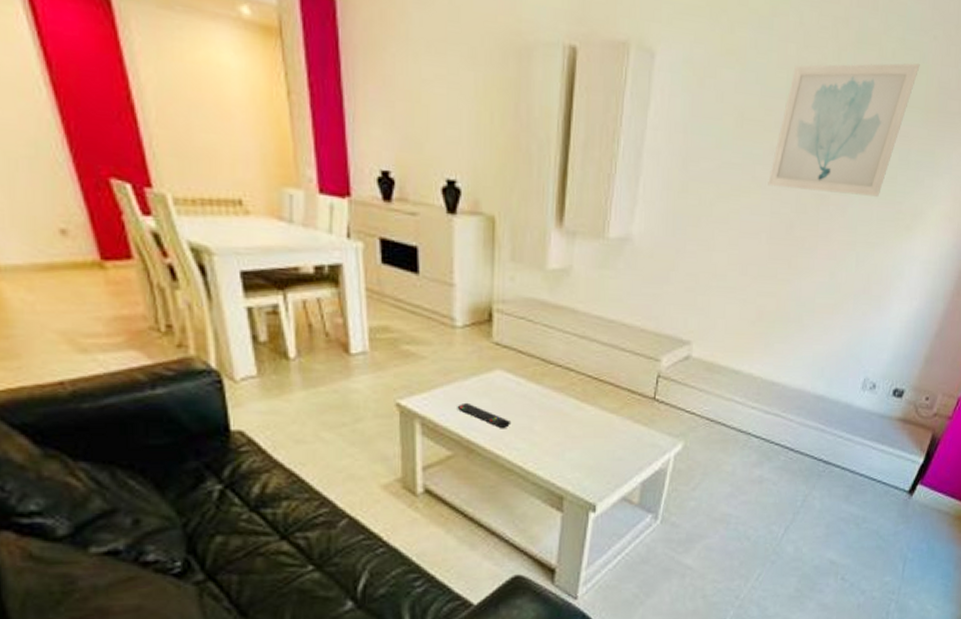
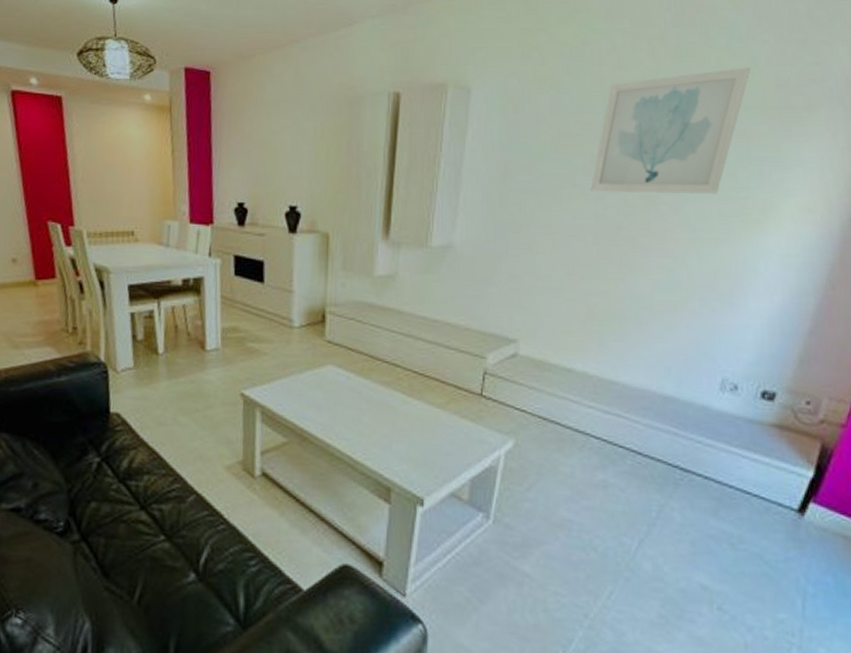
remote control: present [457,402,512,429] -> none [292,394,341,420]

